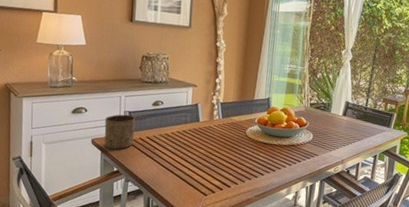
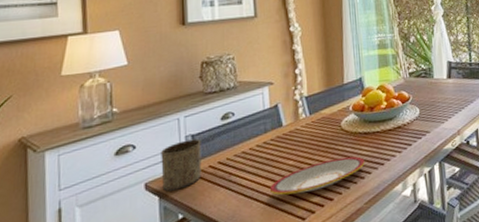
plate: none [182,156,260,177] -> present [269,156,365,195]

